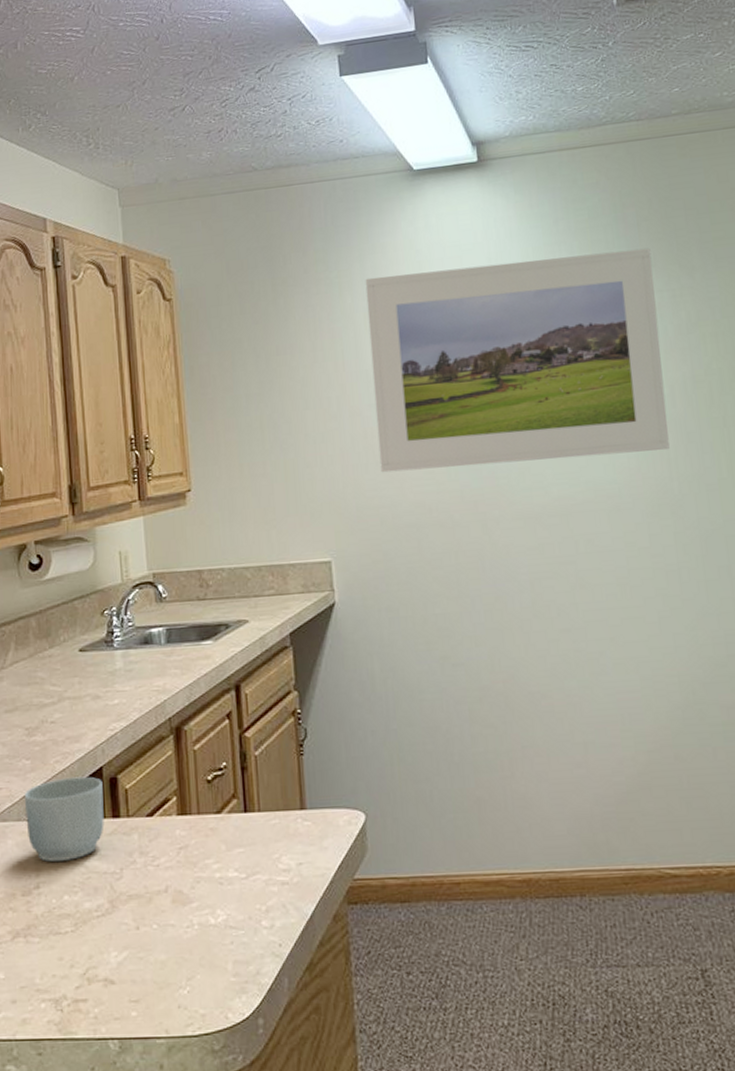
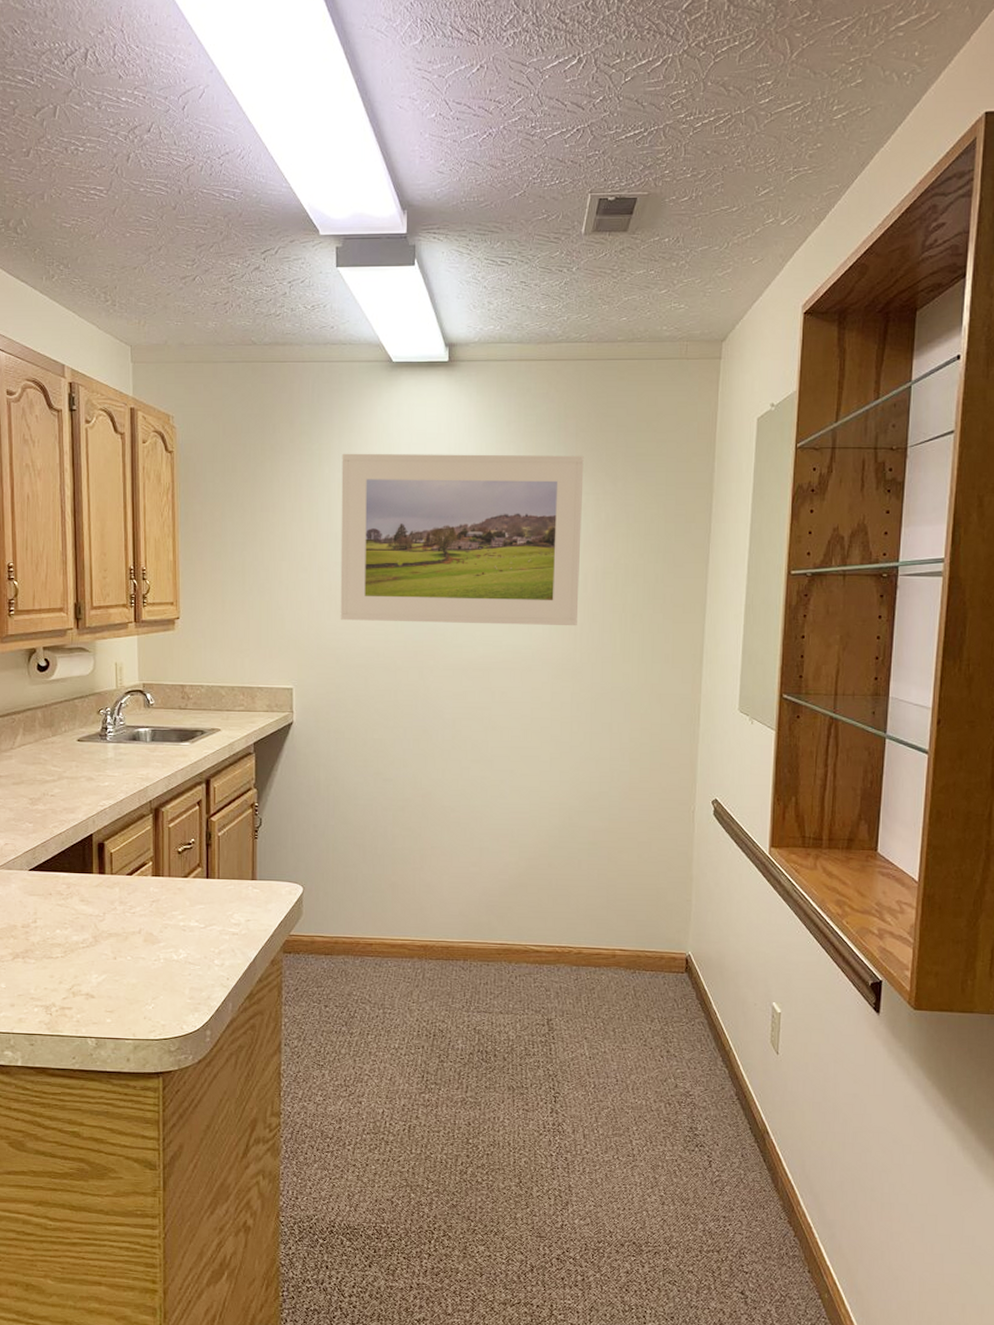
mug: present [24,776,104,862] -> none [26,840,92,904]

